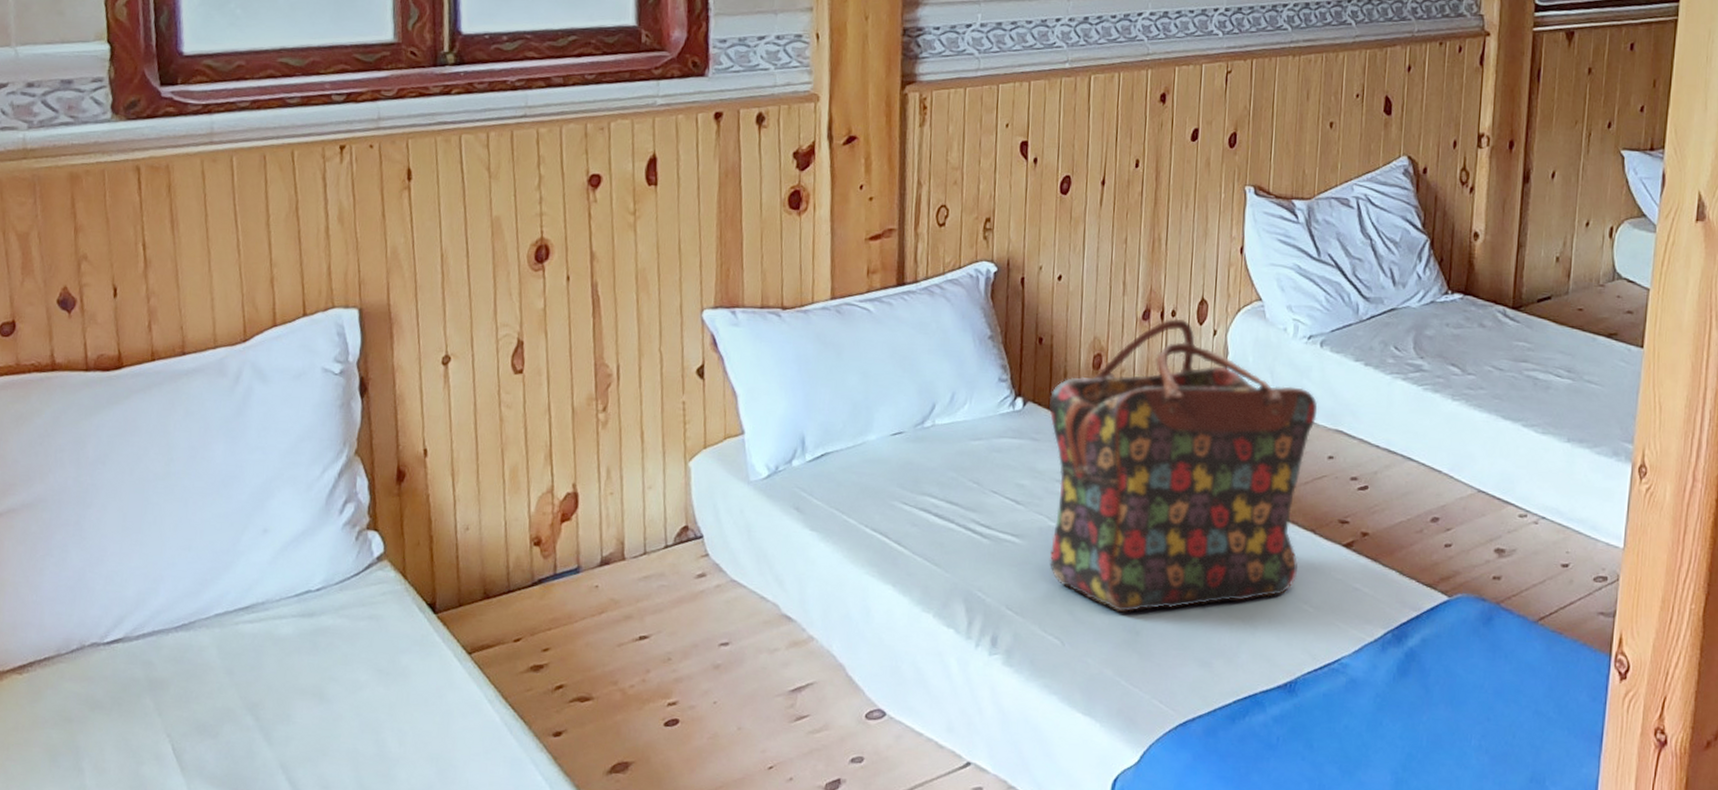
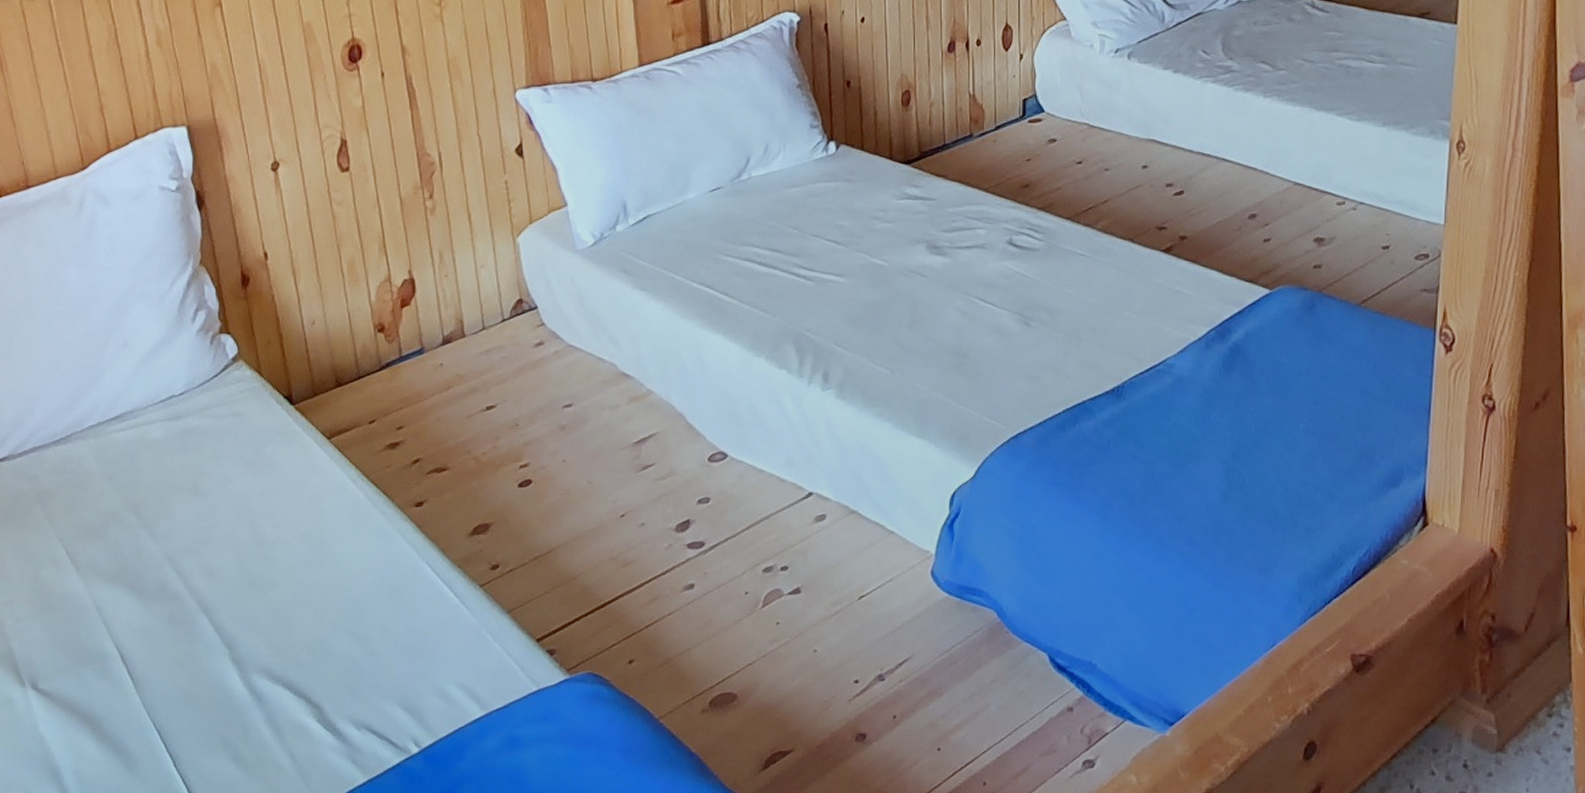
backpack: present [1048,318,1318,612] -> none [861,47,1129,336]

